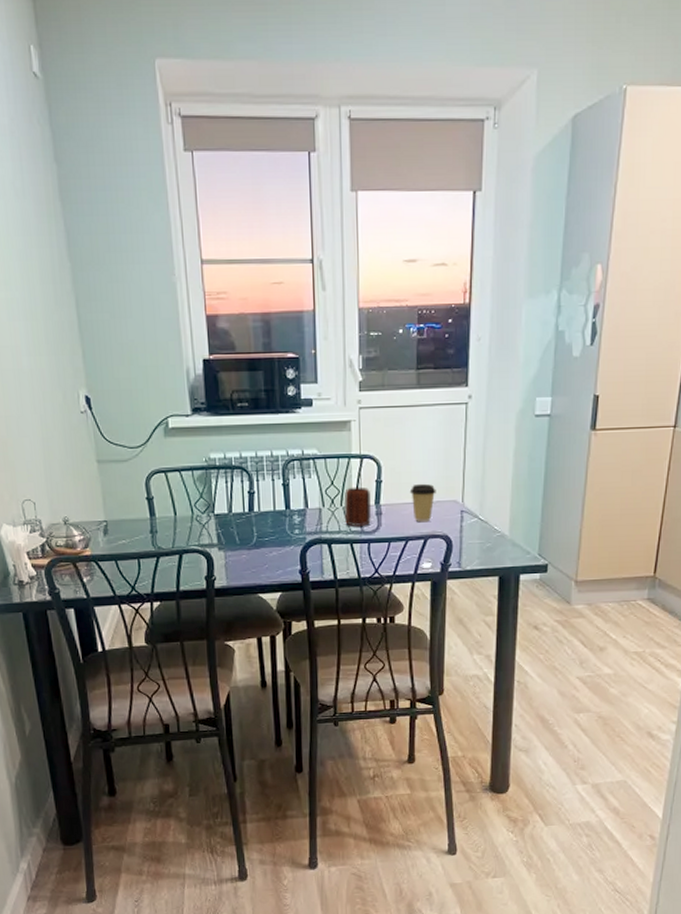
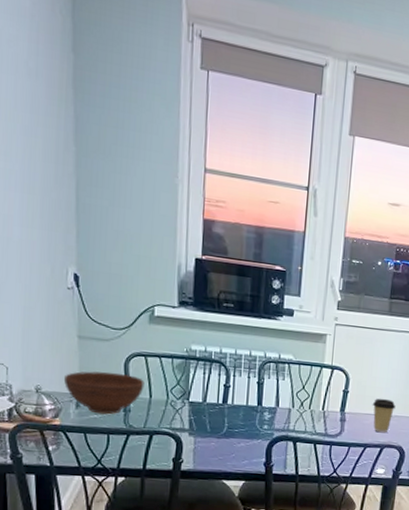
bowl: none [88,493,168,539] -> present [63,371,145,415]
mug: present [343,486,371,527] -> none [311,393,337,430]

